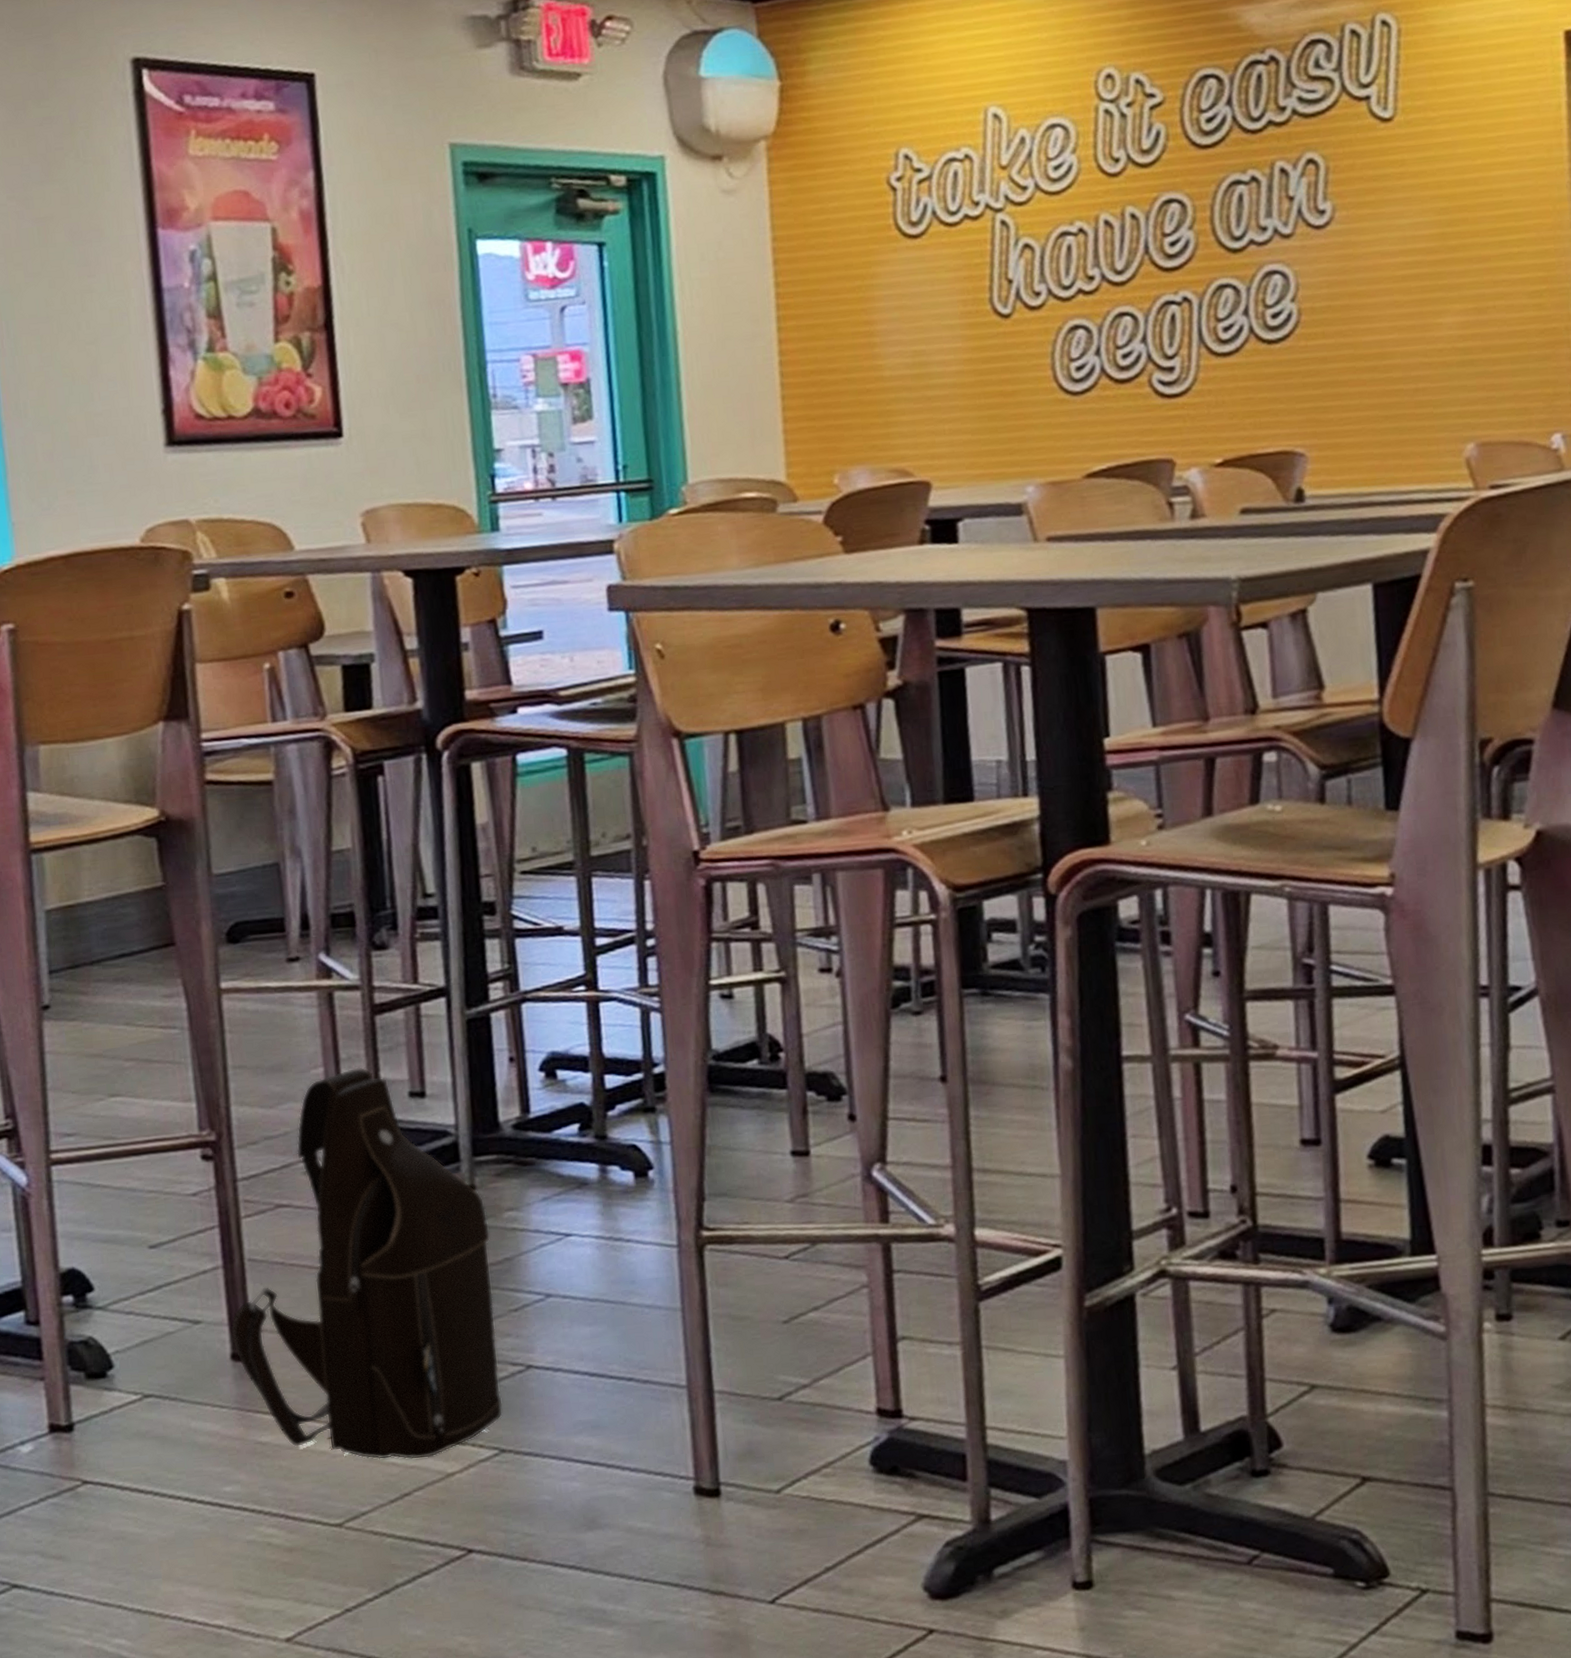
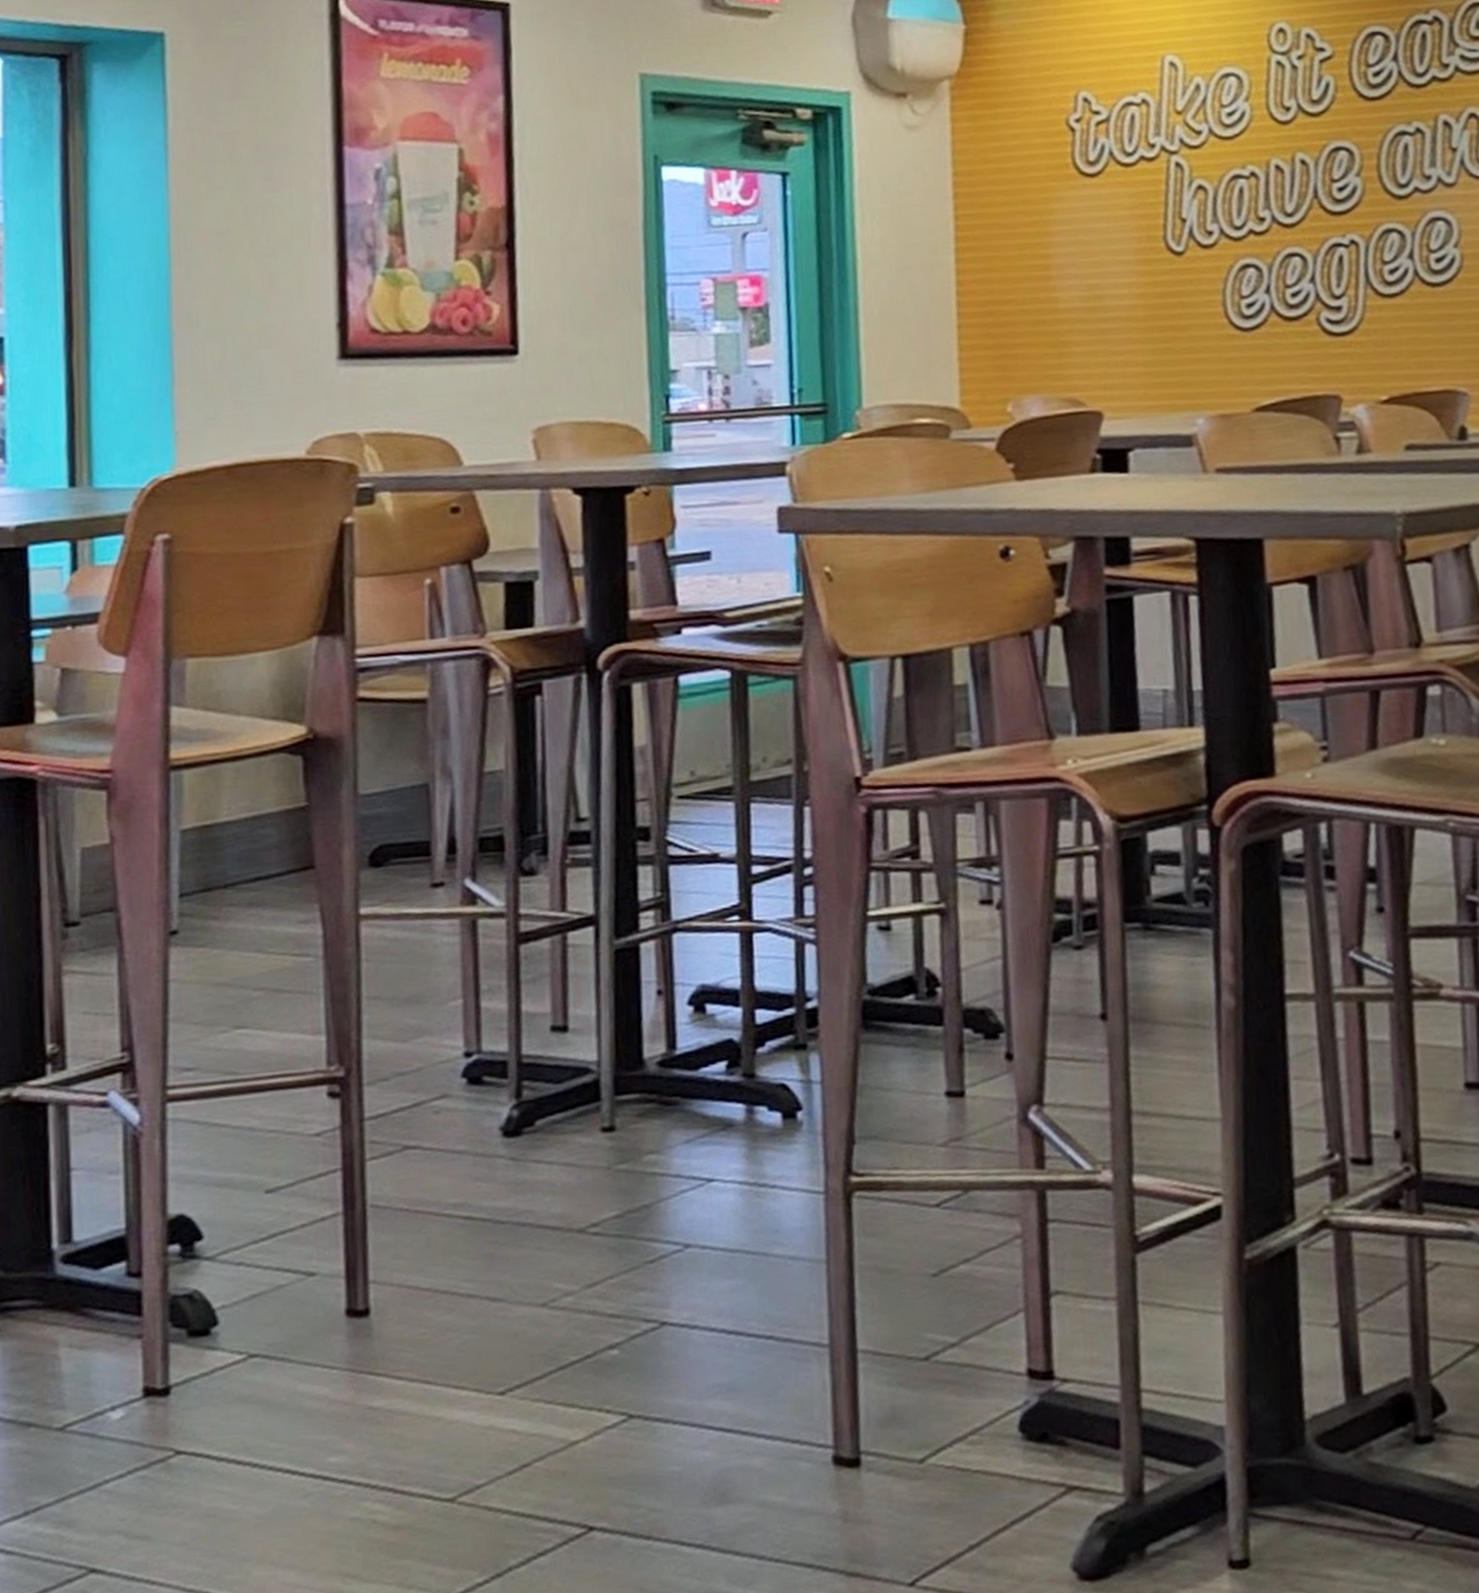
shoulder bag: present [230,1067,503,1460] -> none [346,999,634,1427]

